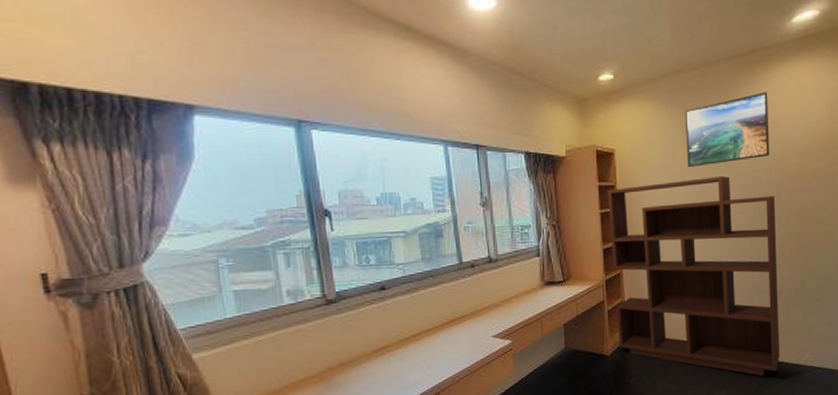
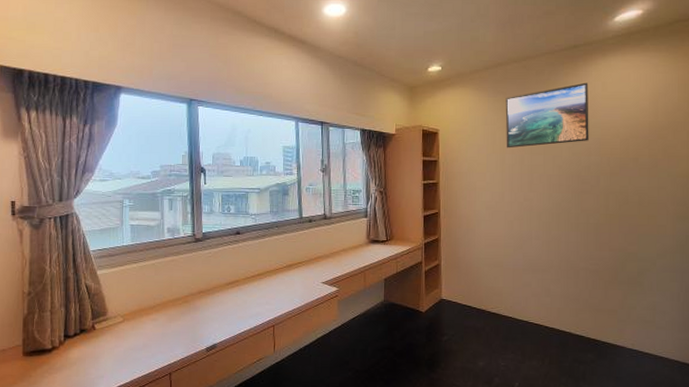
bookshelf: present [608,176,780,376] -> none [430,157,597,351]

